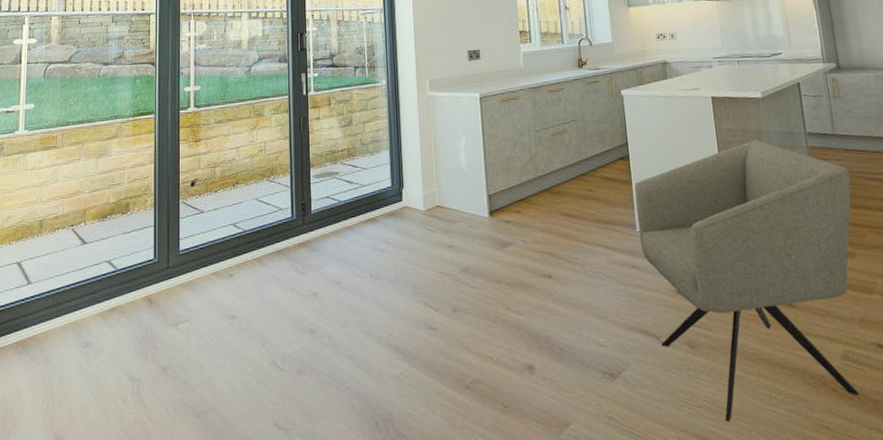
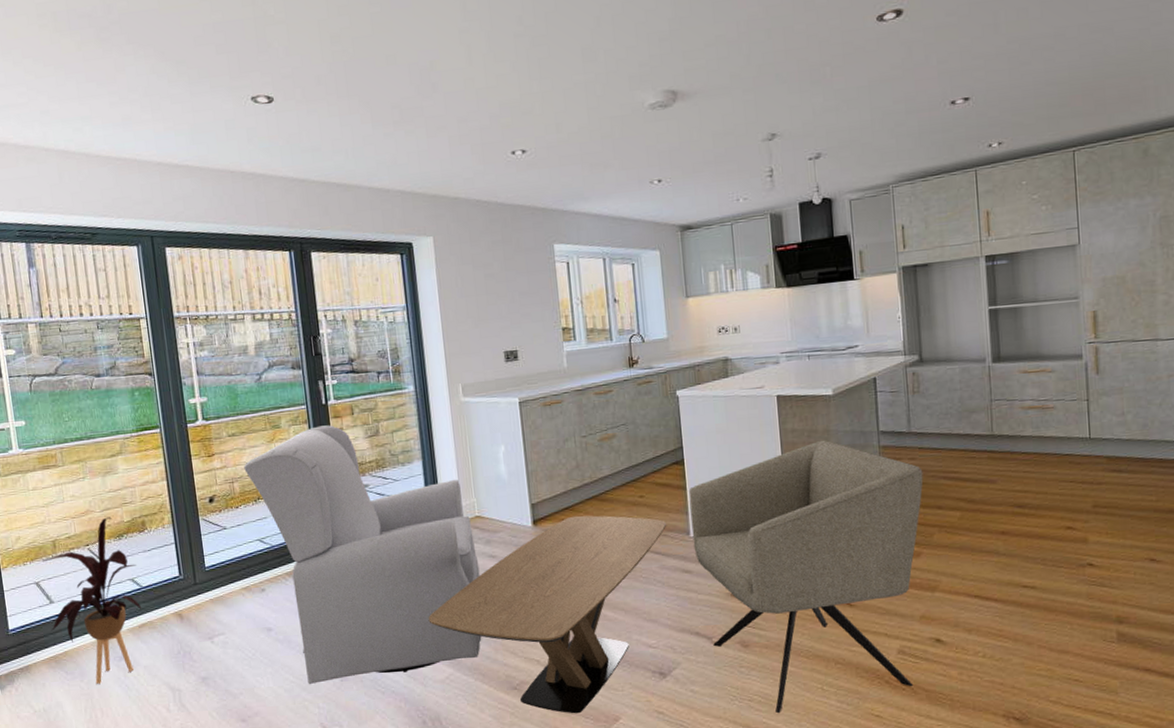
house plant: none [24,198,115,372] -> present [41,517,142,684]
chair: none [227,114,438,377] -> present [244,425,482,684]
coffee table: none [386,207,615,417] -> present [428,515,667,714]

